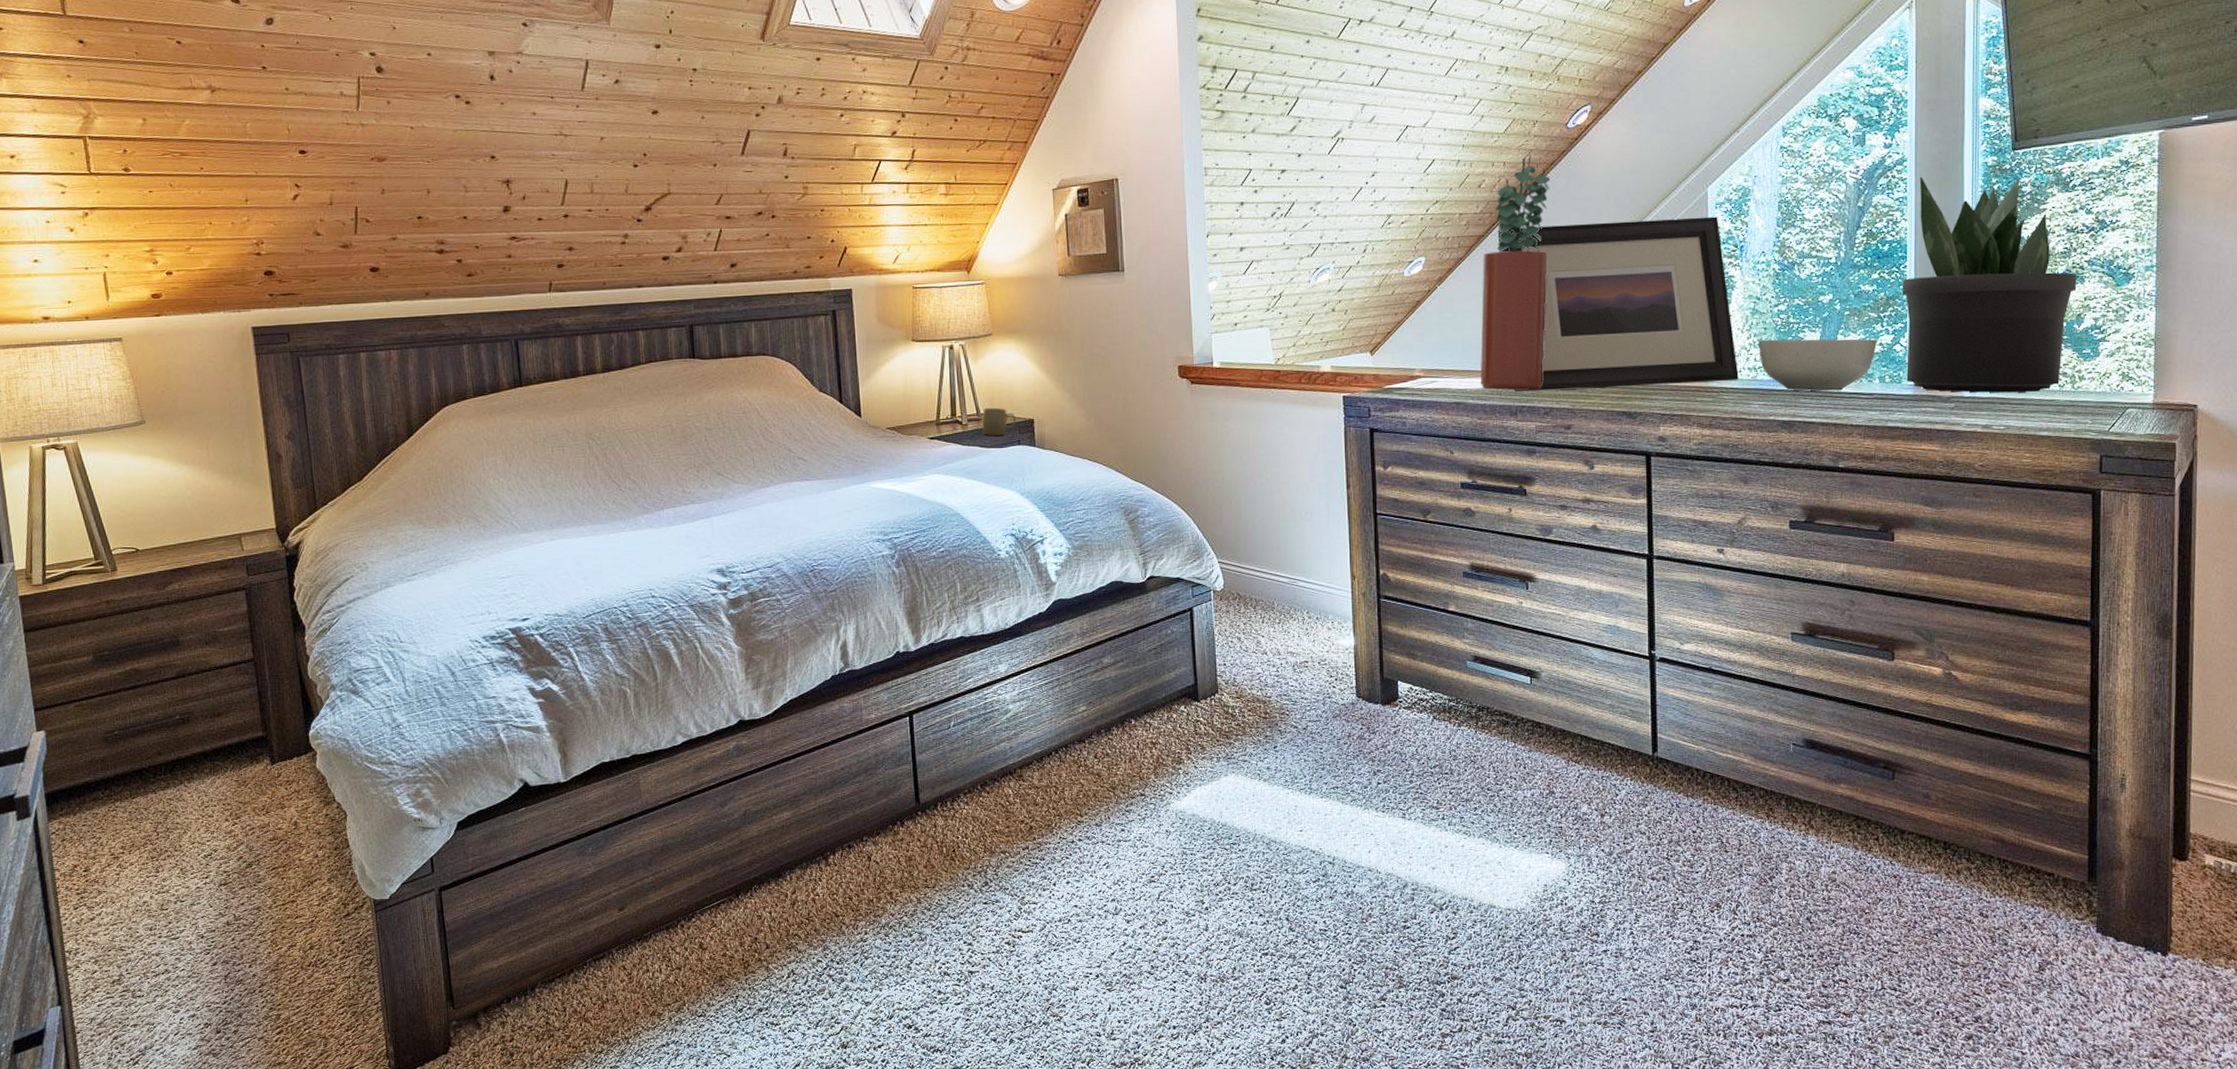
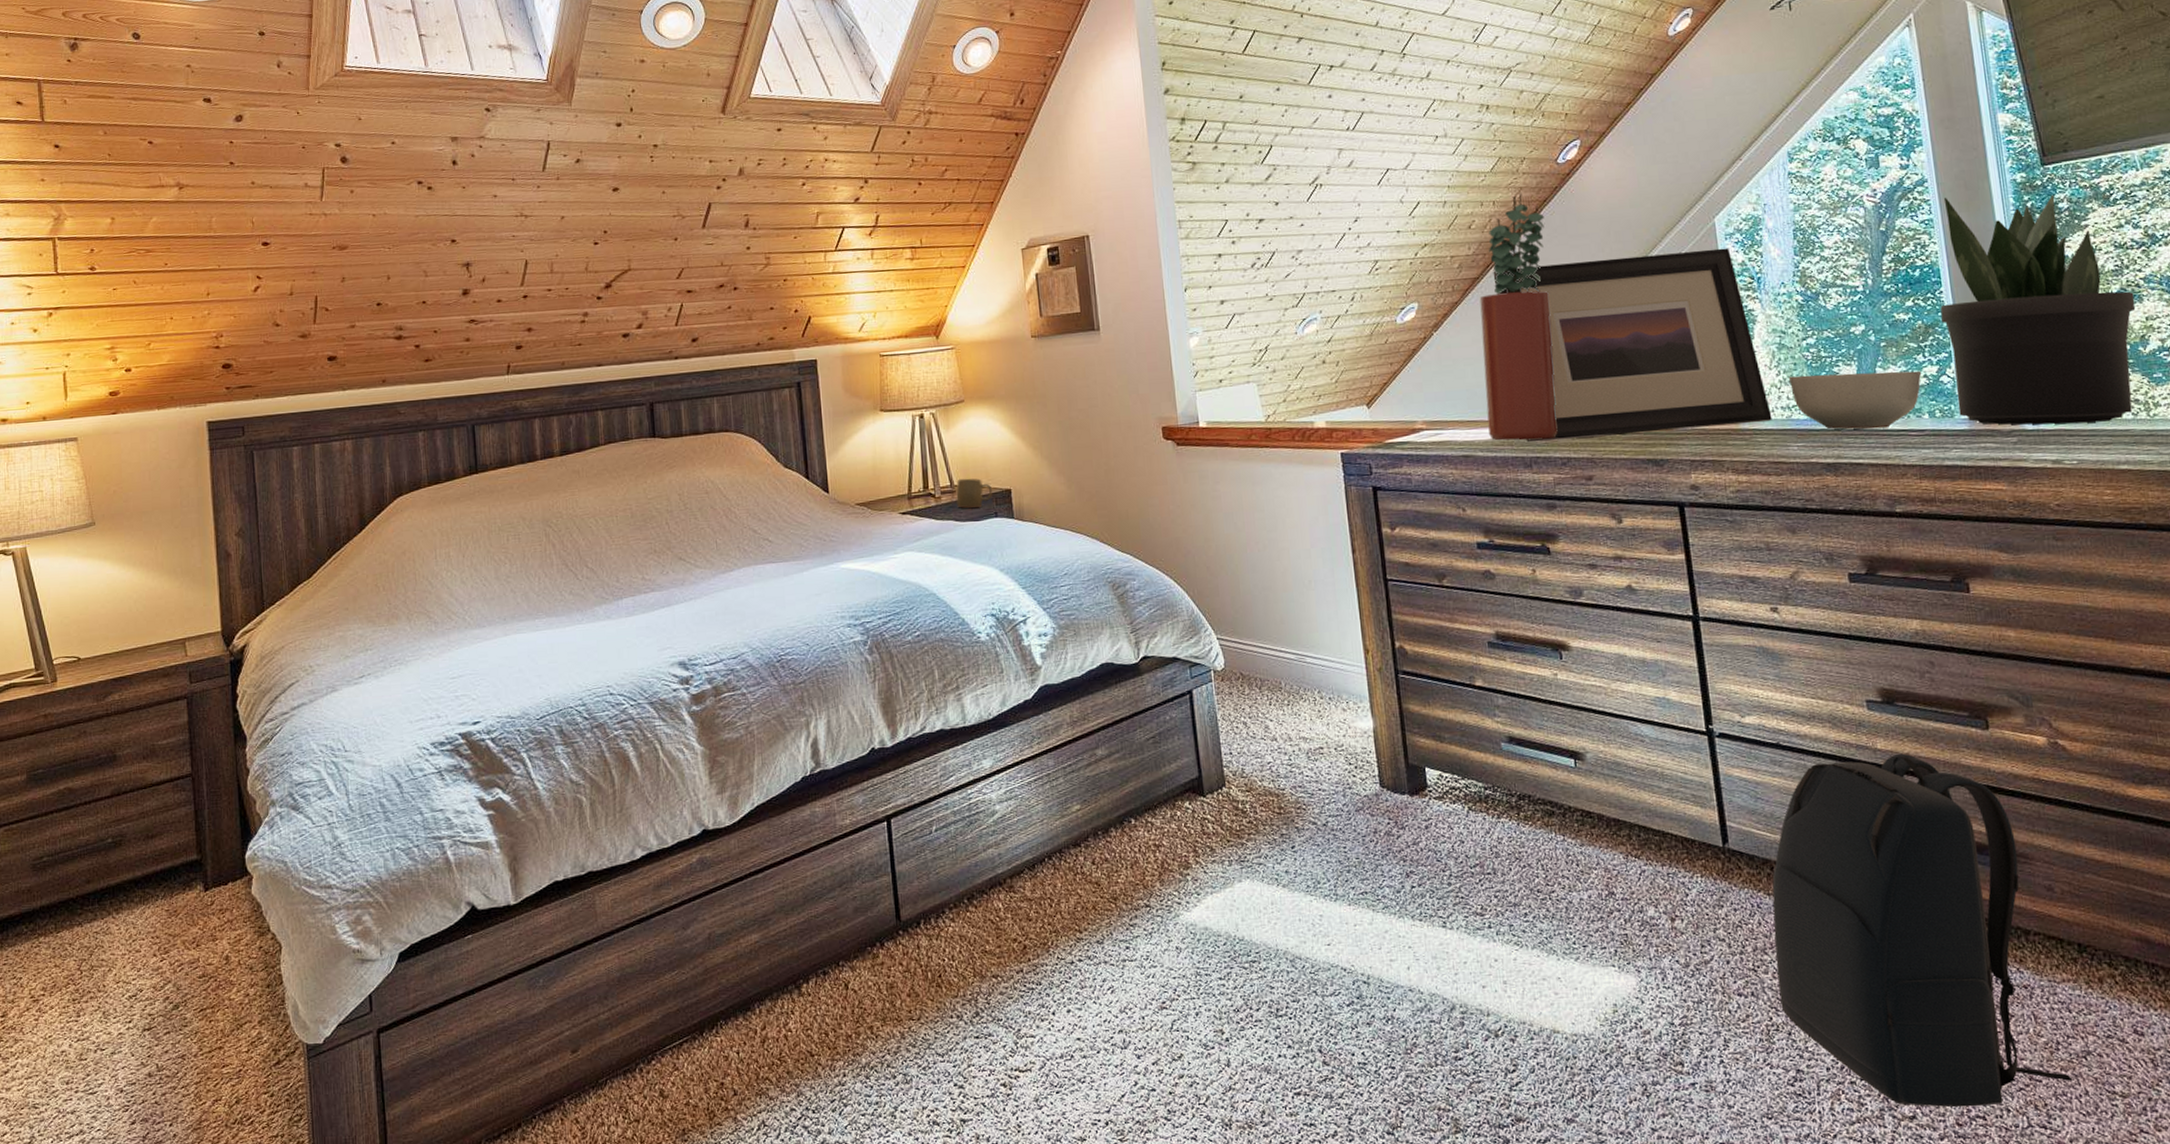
backpack: none [1687,679,1924,973] -> present [1772,753,2073,1108]

